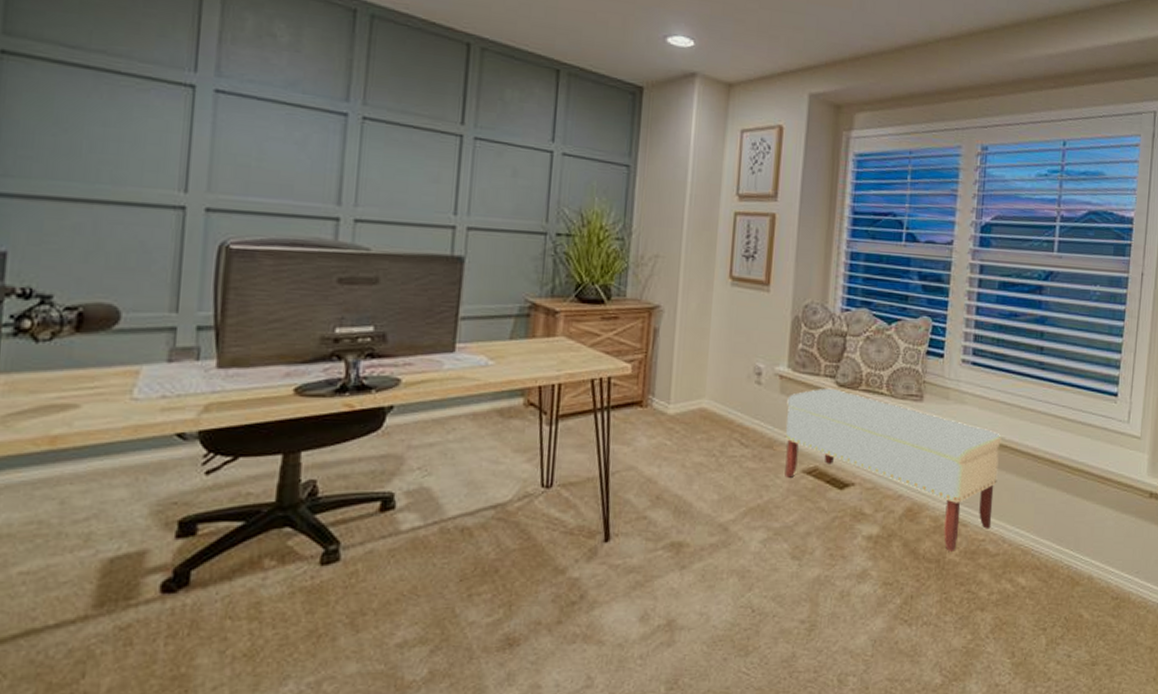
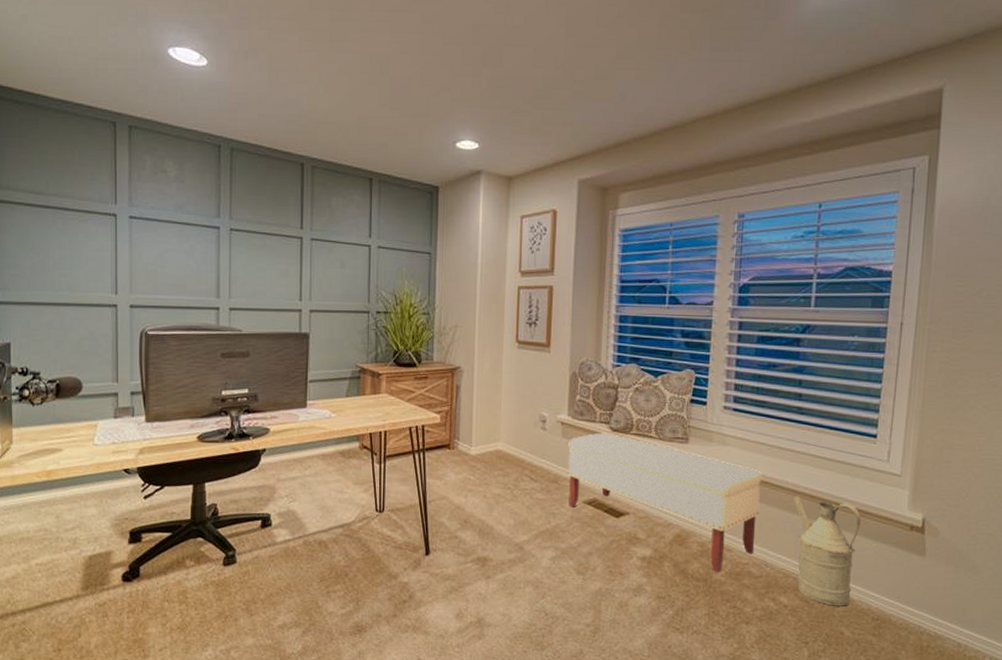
watering can: none [1032,460,1101,585] -> present [793,495,861,607]

